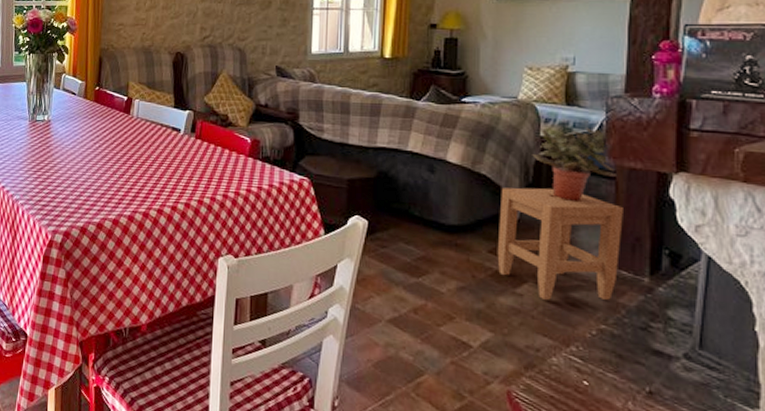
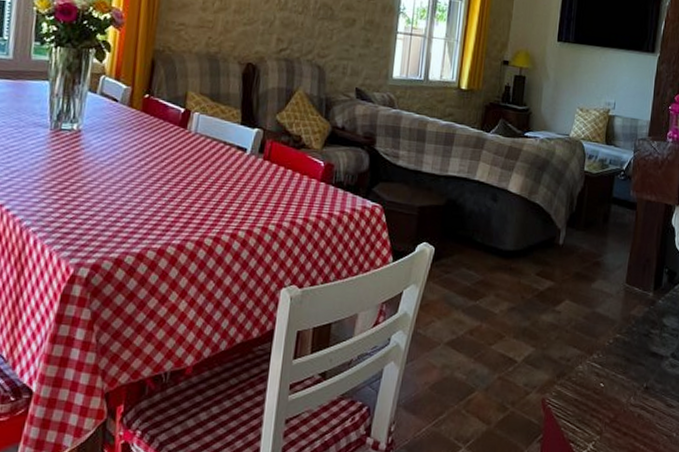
stool: present [497,187,623,300] -> none [543,216,640,315]
potted plant: present [532,127,618,201] -> none [577,164,638,229]

